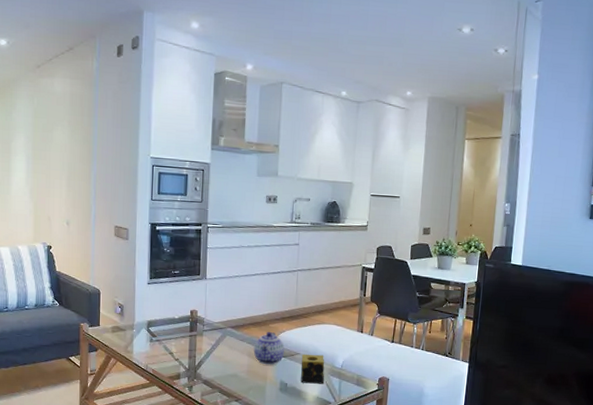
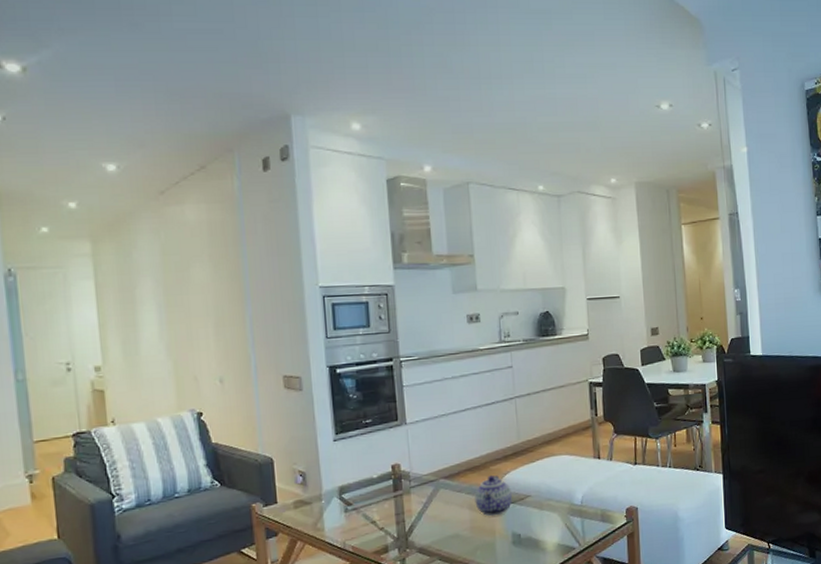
candle: present [300,354,325,384] -> none [533,492,564,531]

